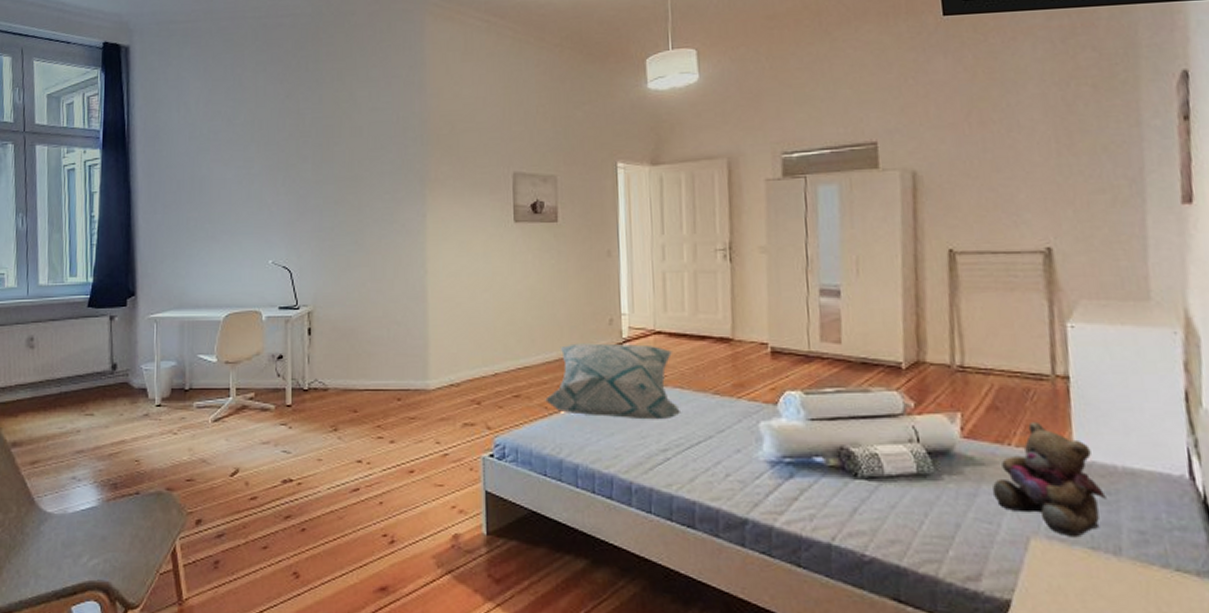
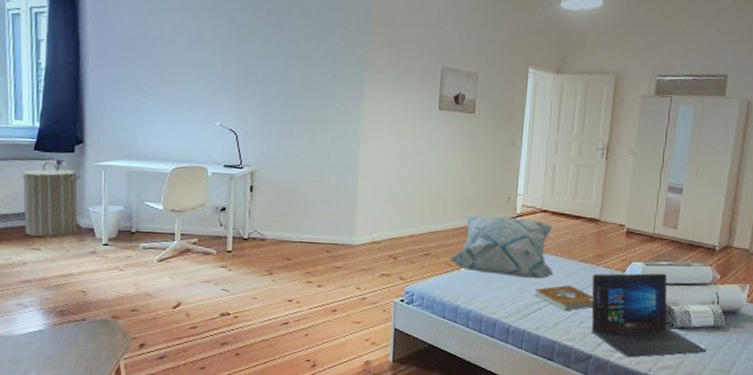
laundry hamper: none [76,319,132,401] -> present [22,162,80,237]
book: none [658,425,740,461] -> present [534,285,593,311]
laptop: none [733,403,913,521] -> present [591,273,707,358]

